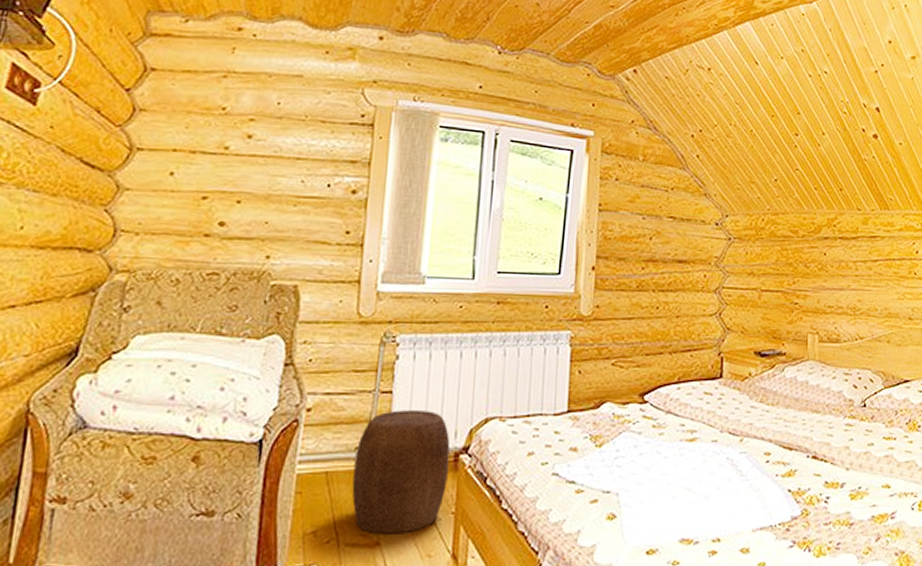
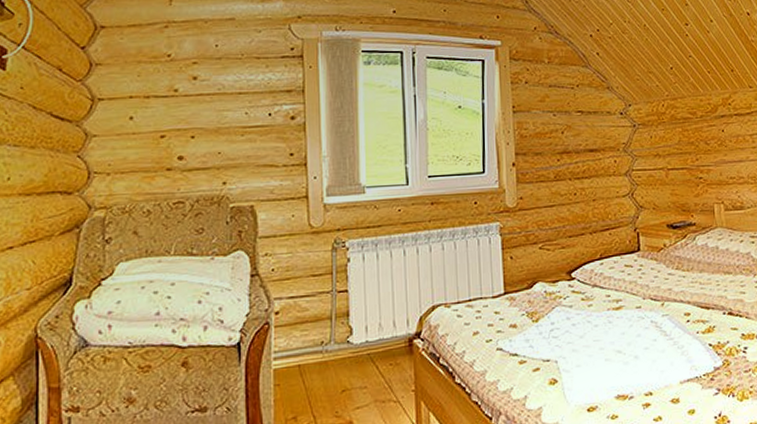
stool: present [352,410,451,534] -> none [322,304,405,415]

